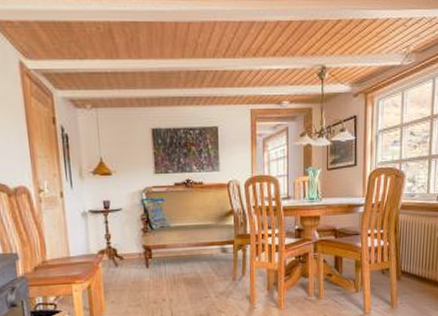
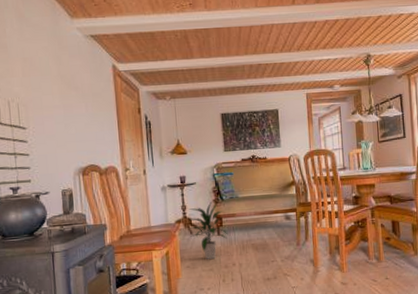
indoor plant: none [112,231,158,294] -> present [187,202,228,259]

